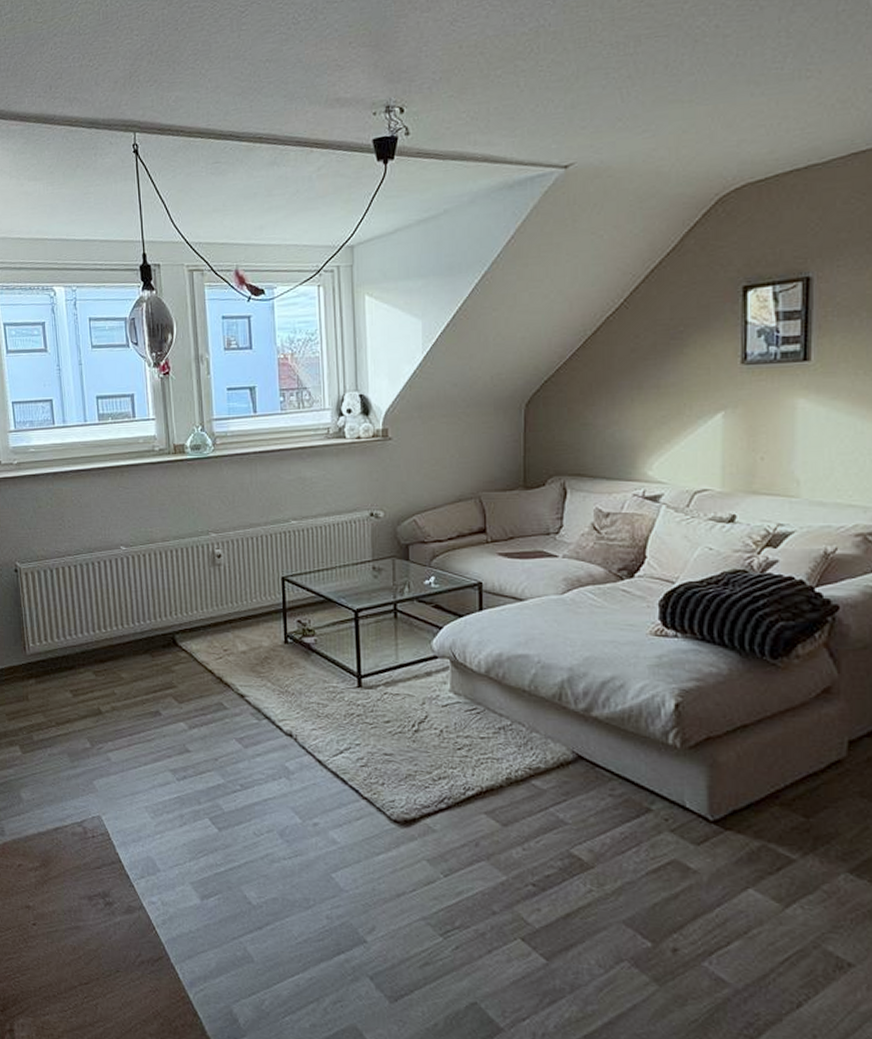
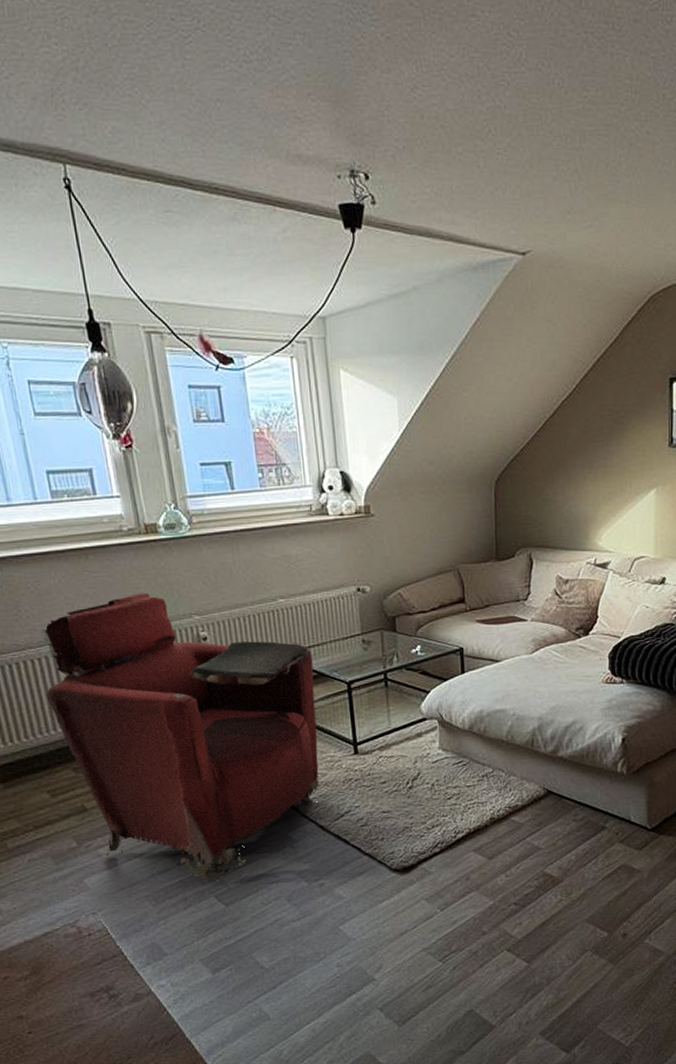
armchair: none [78,509,321,804] -> present [41,592,320,882]

